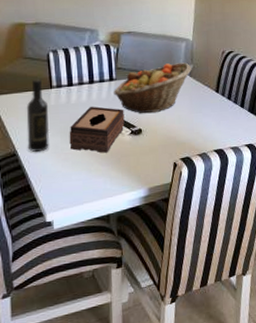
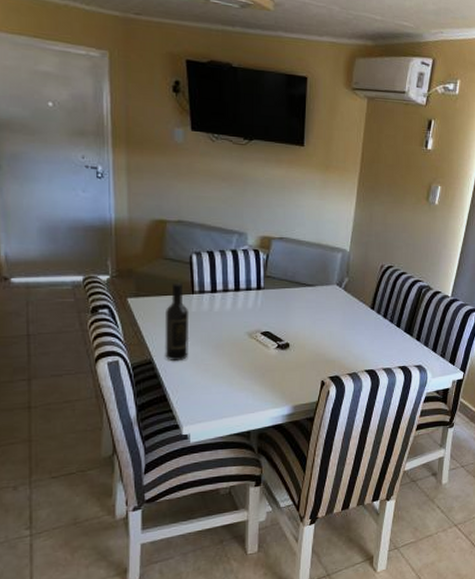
tissue box: present [69,106,125,153] -> none [210,316,271,366]
fruit basket: present [113,62,192,114] -> none [261,275,347,328]

